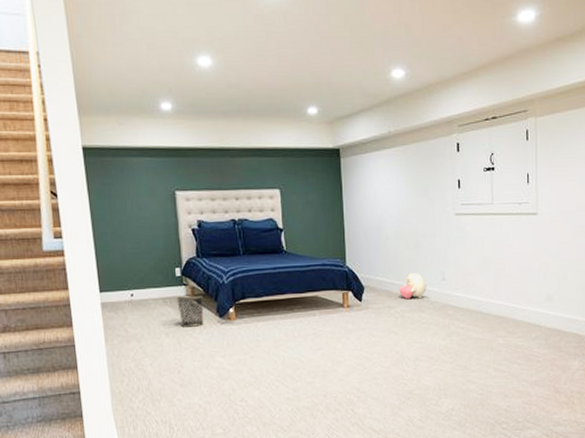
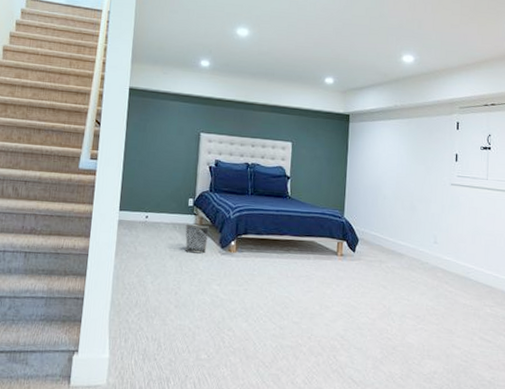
plush toy: present [399,272,427,300] -> none [392,231,419,257]

